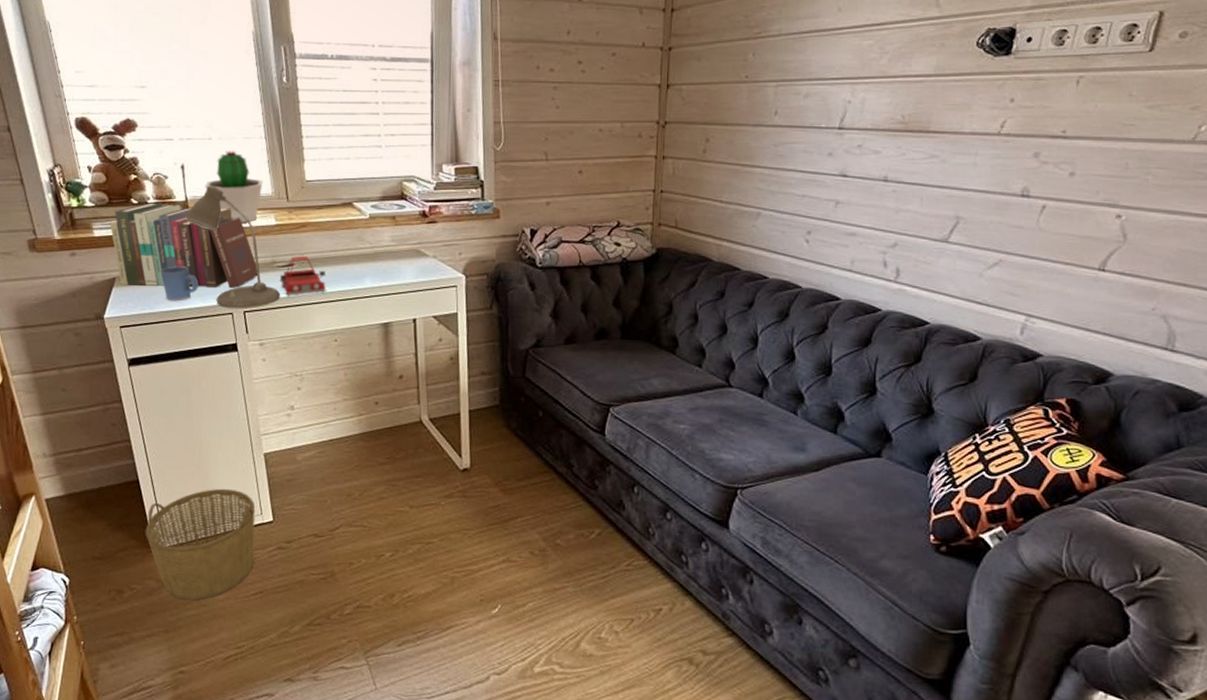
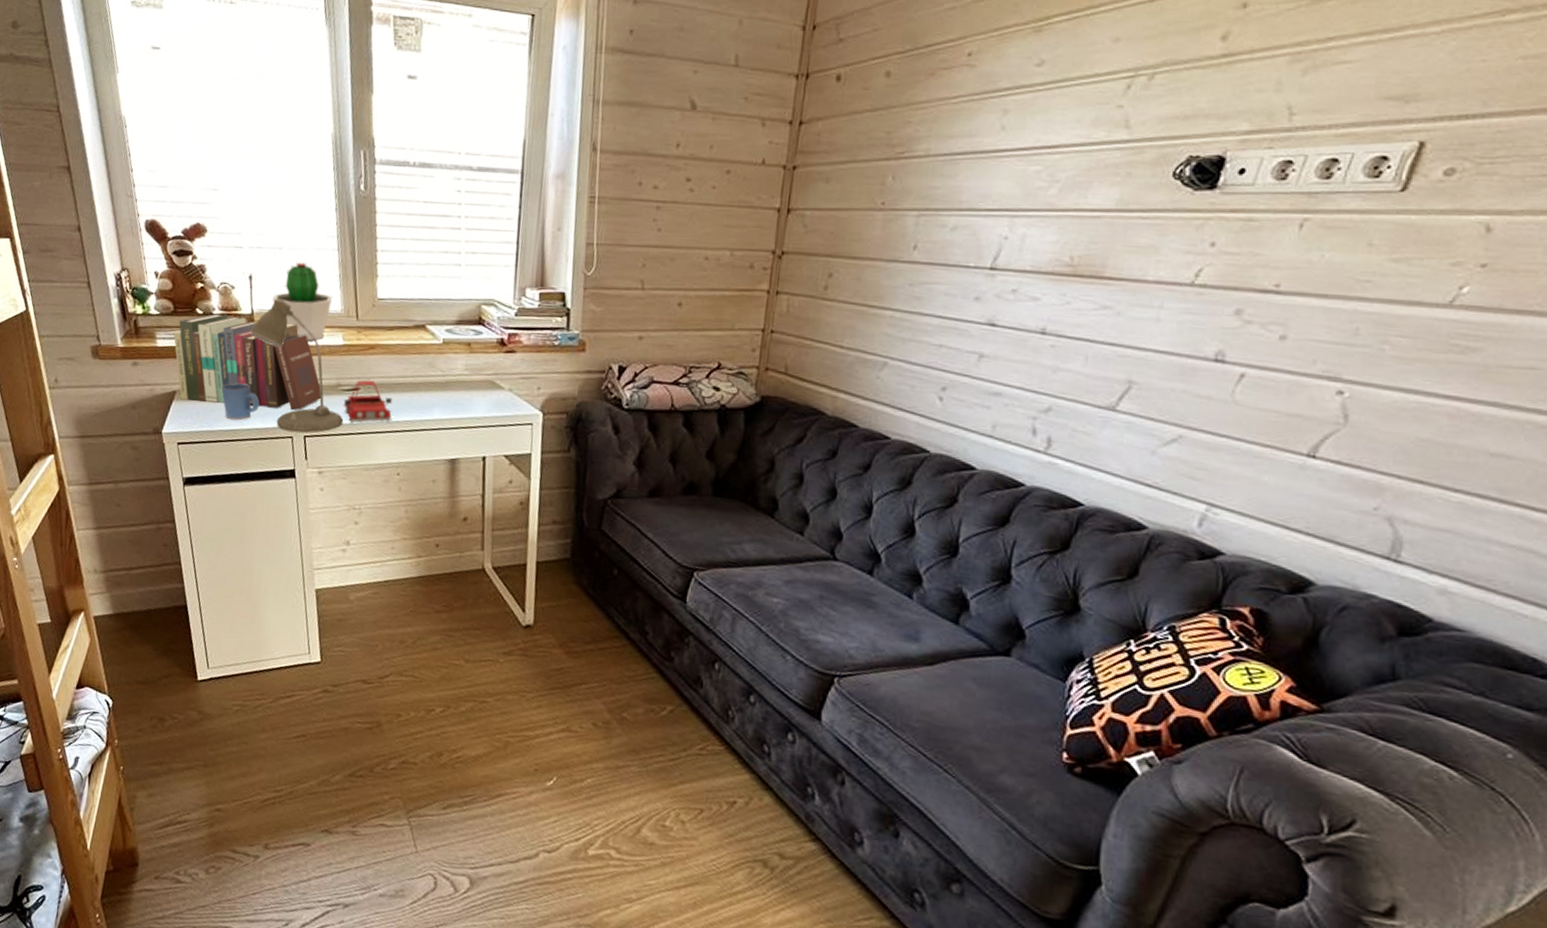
basket: present [145,488,256,601] -> none [190,622,303,737]

